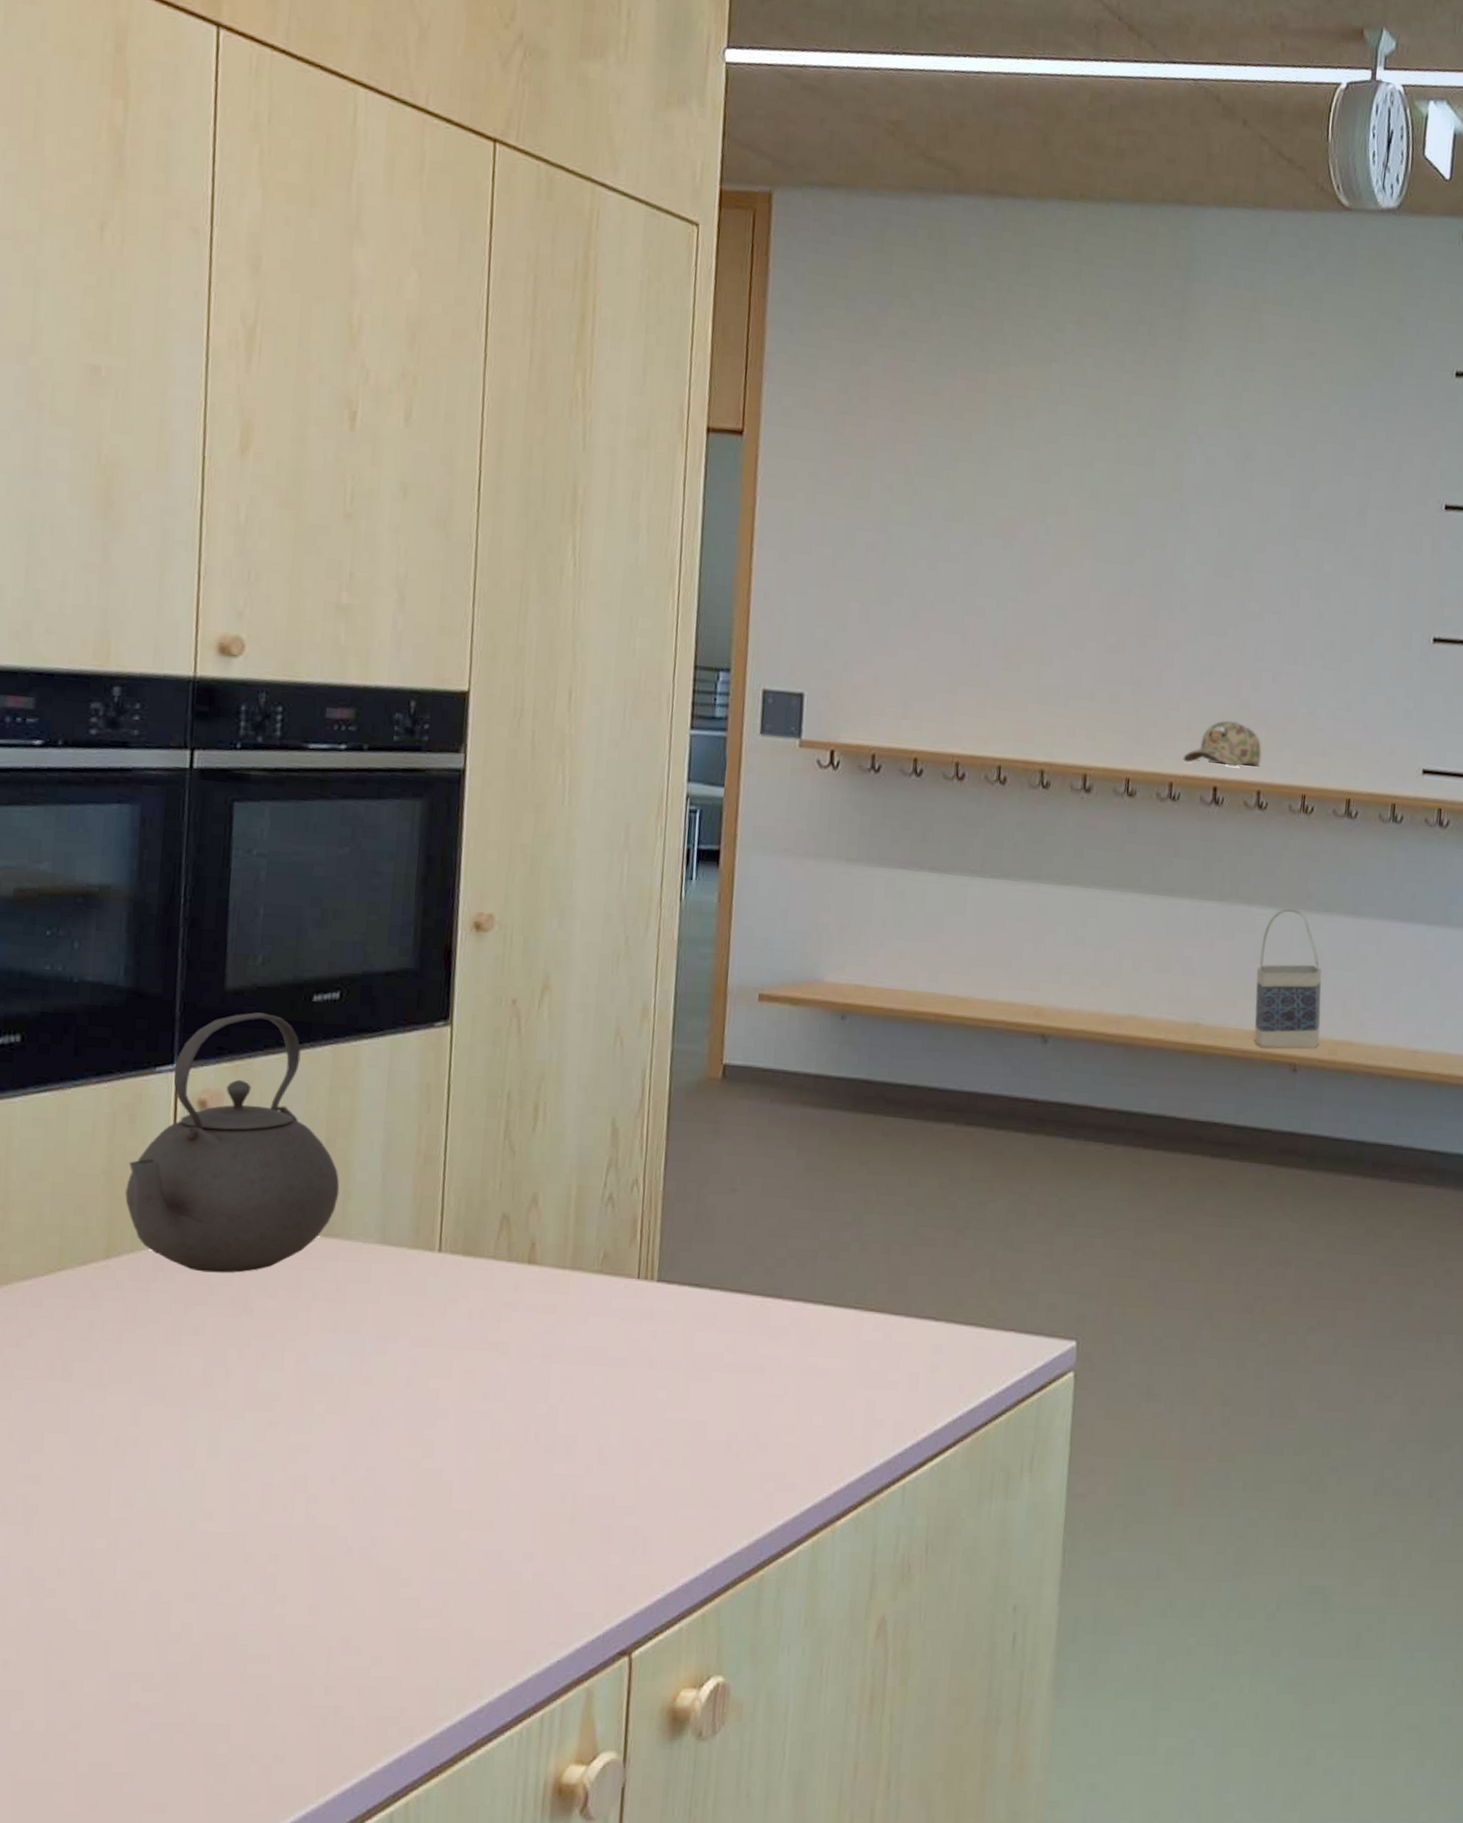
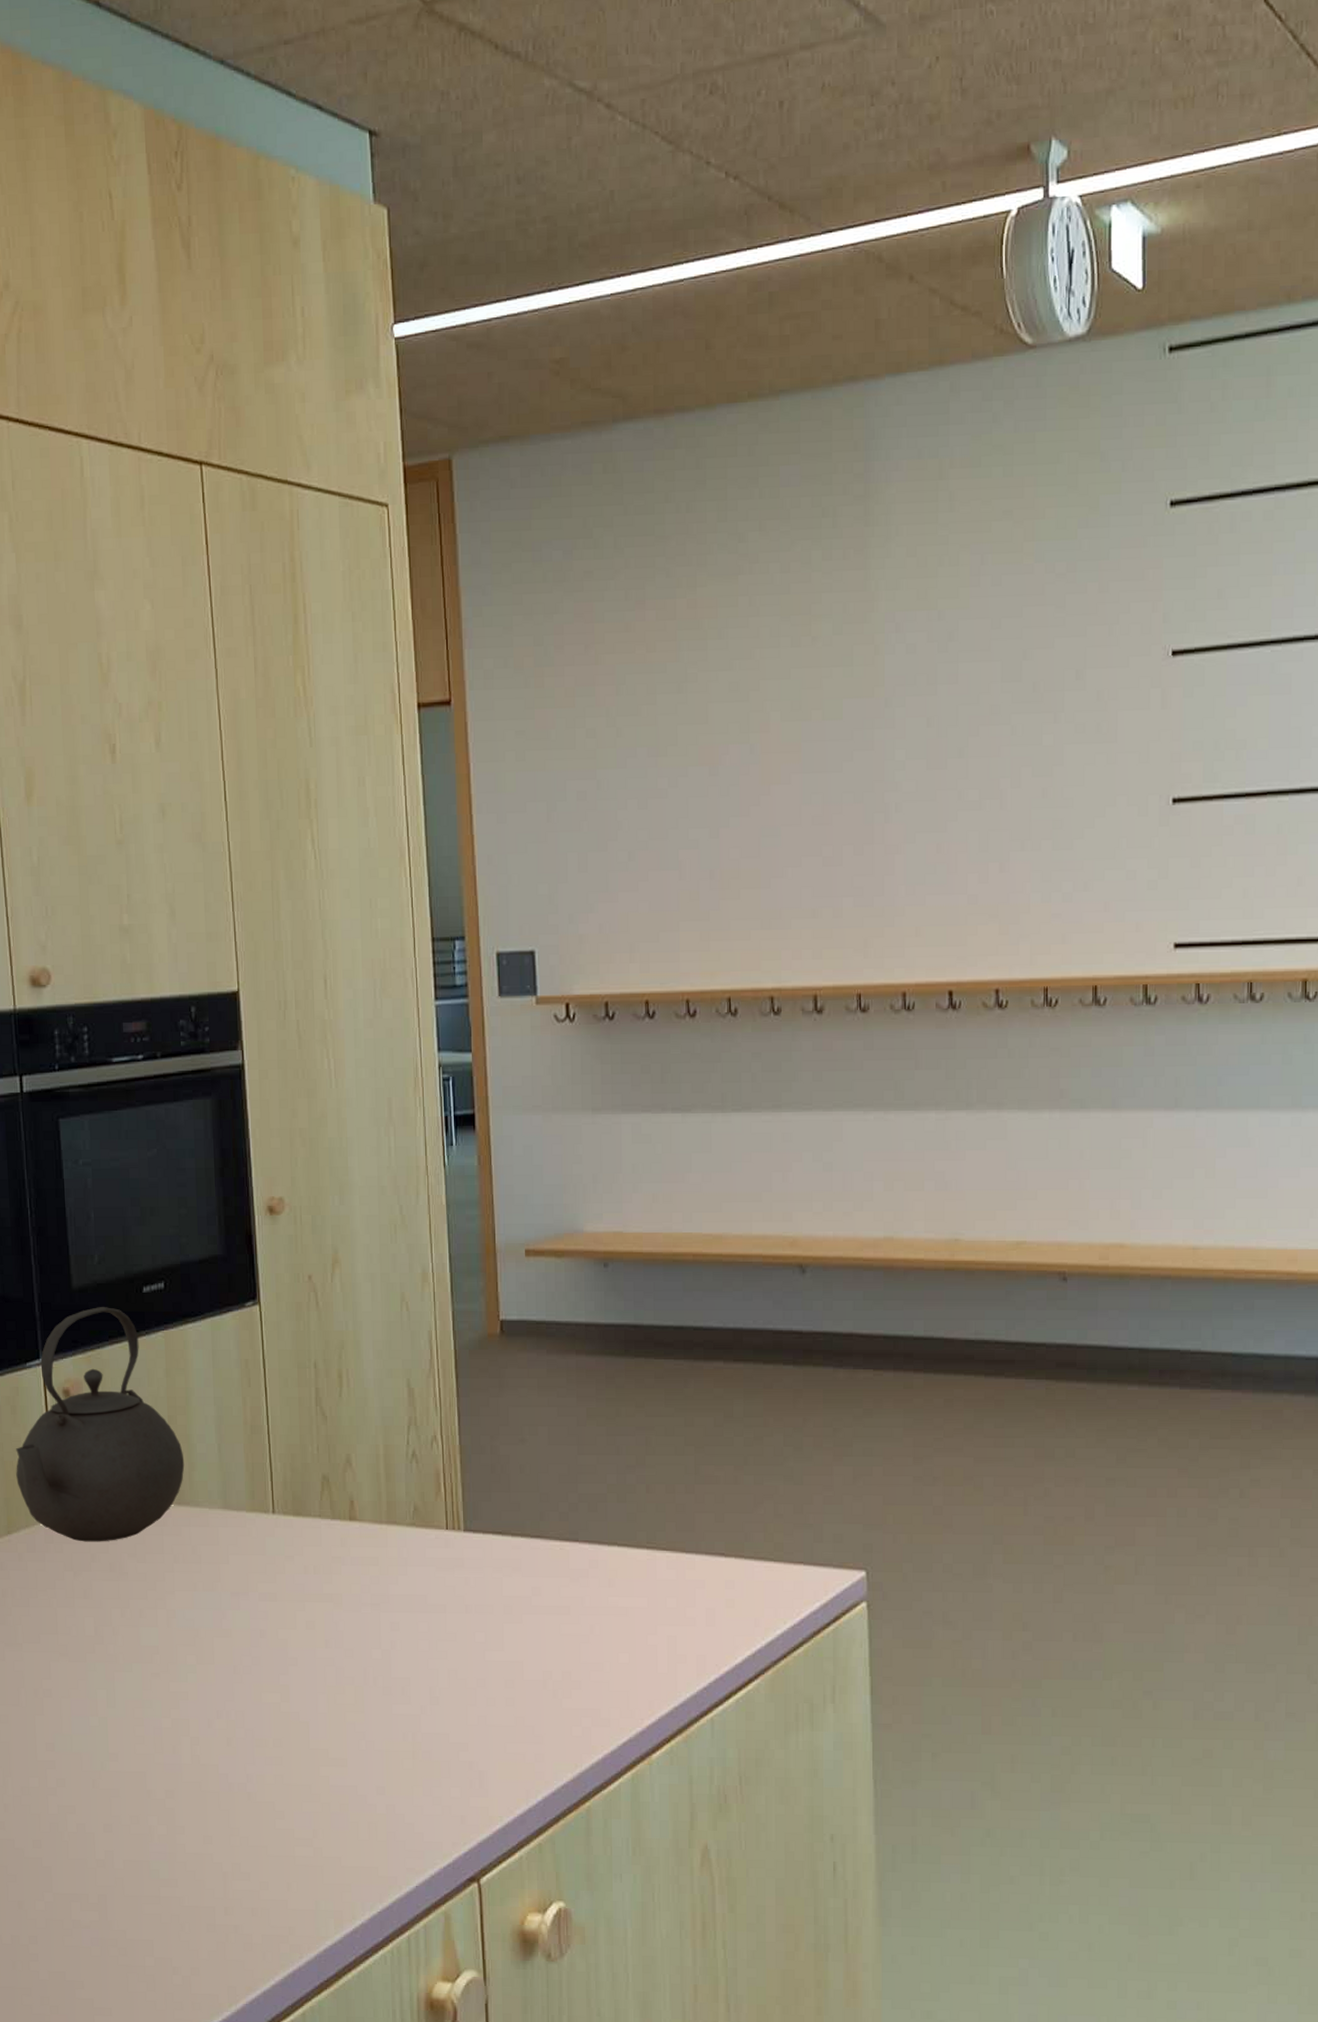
baseball cap: present [1183,721,1261,768] -> none [914,919,996,969]
bag: present [1254,908,1322,1050] -> none [1014,1109,1089,1260]

